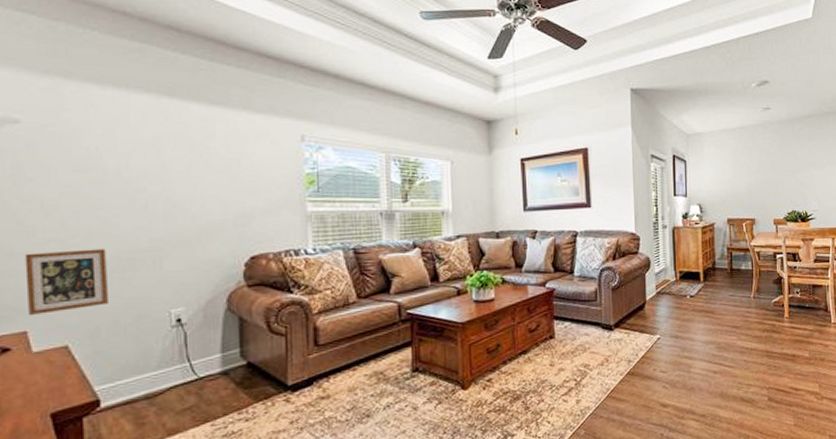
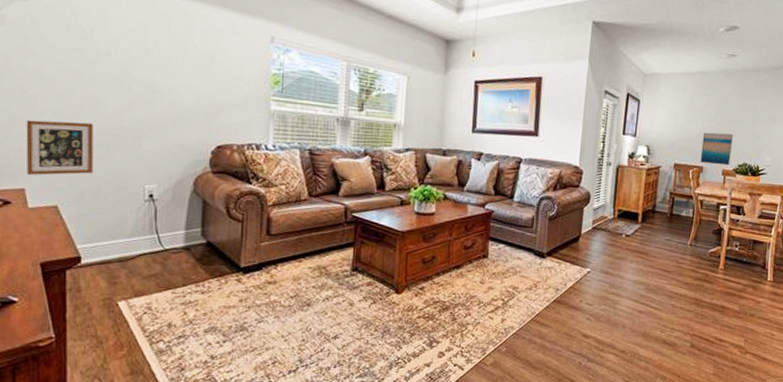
wall art: none [750,184,780,216] -> present [700,132,733,166]

